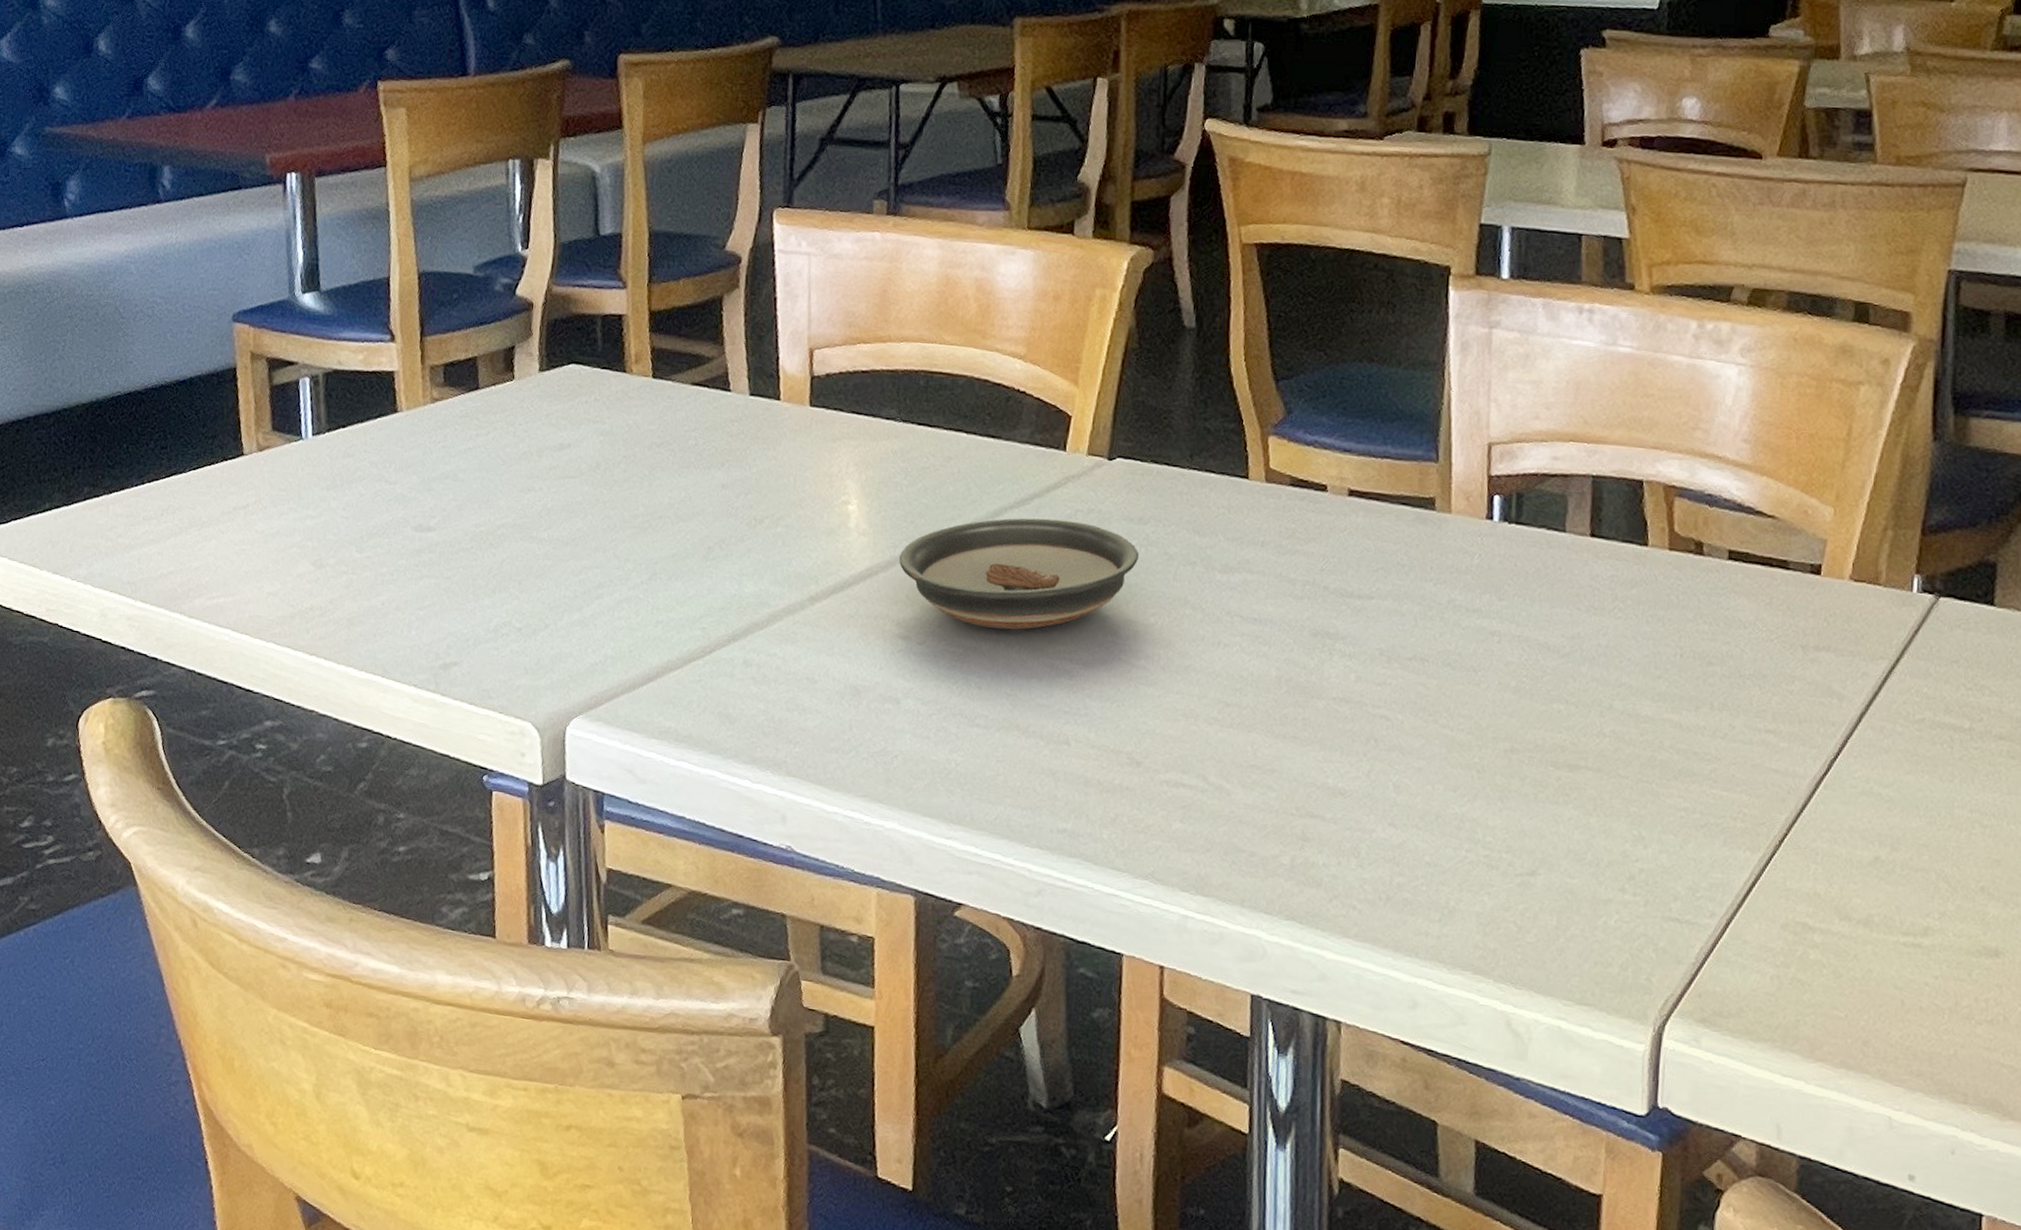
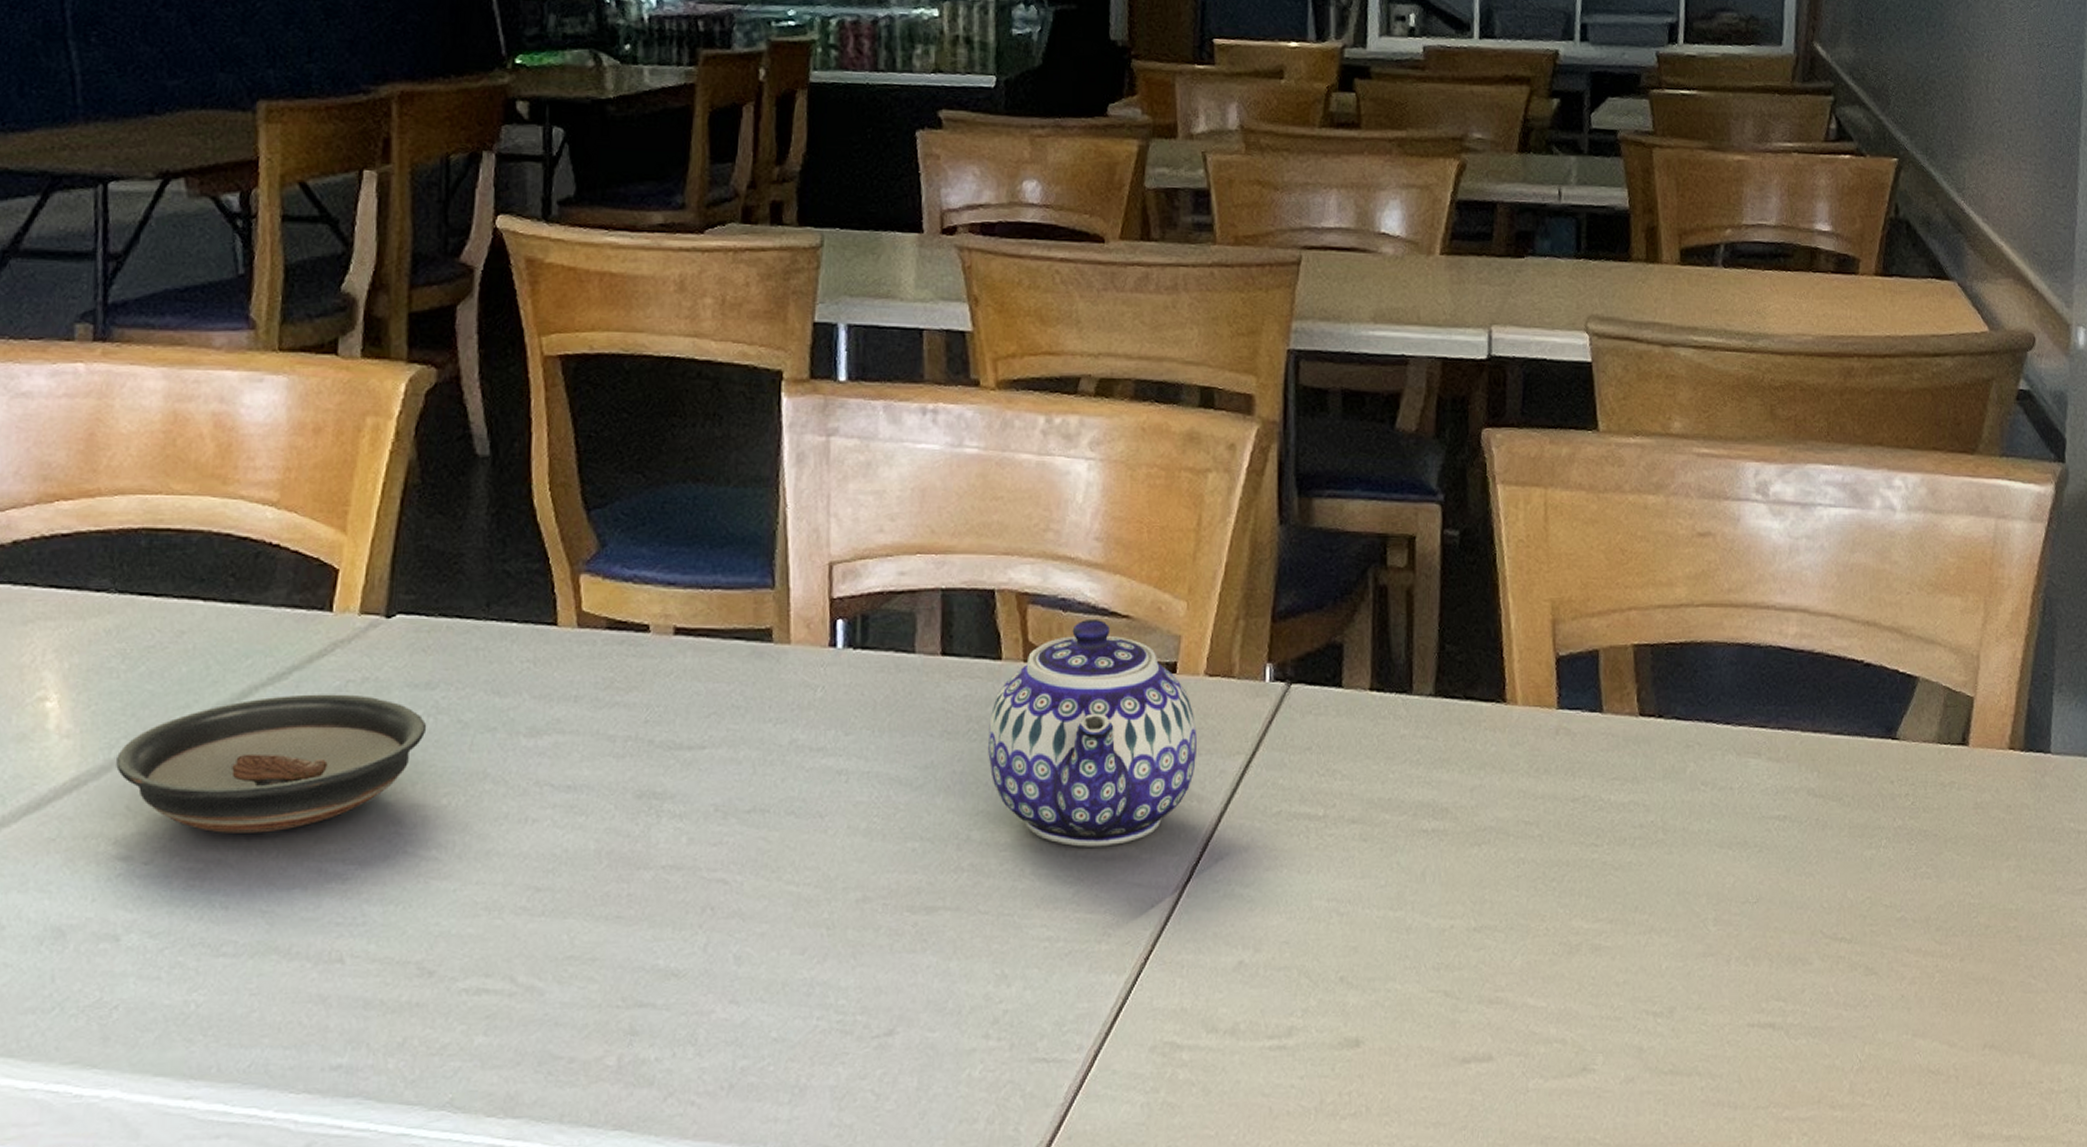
teapot: none [1632,515,1840,732] -> present [988,618,1197,847]

